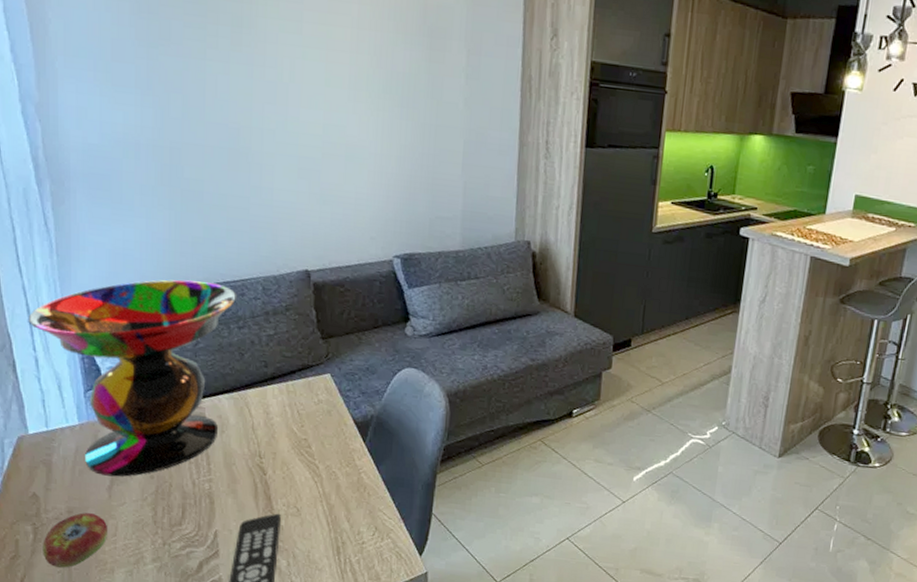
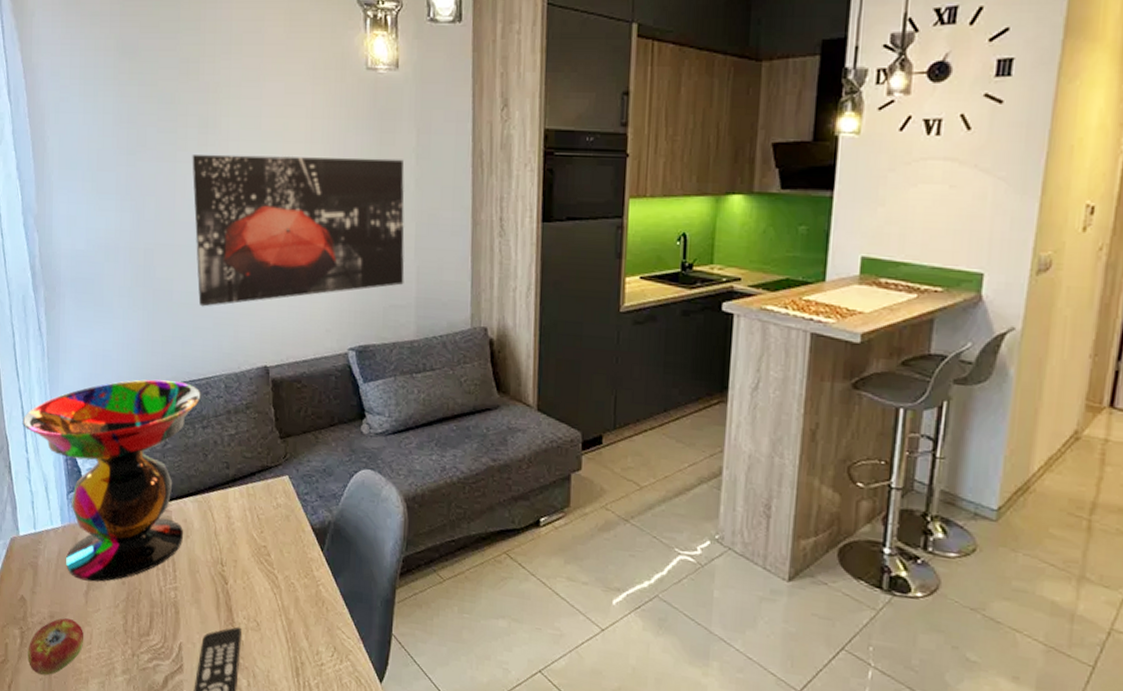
wall art: none [224,54,454,210] -> present [192,154,405,307]

